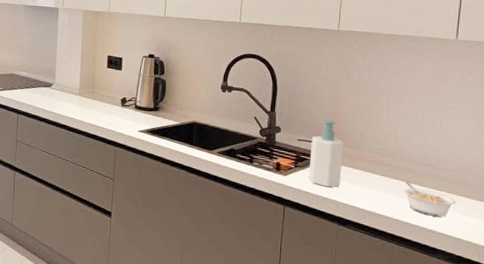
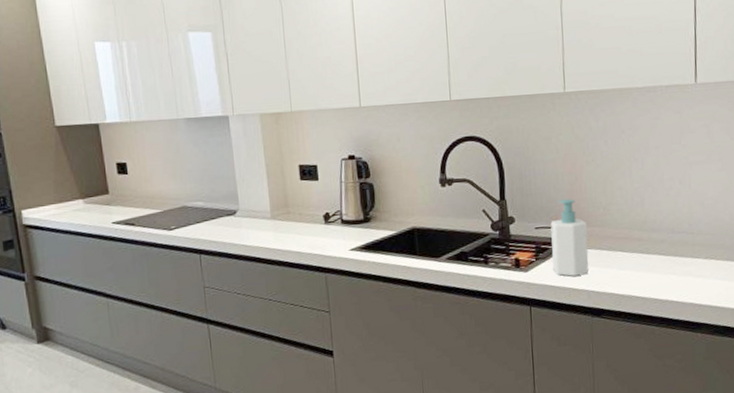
legume: present [403,182,456,217] -> none [658,254,715,288]

